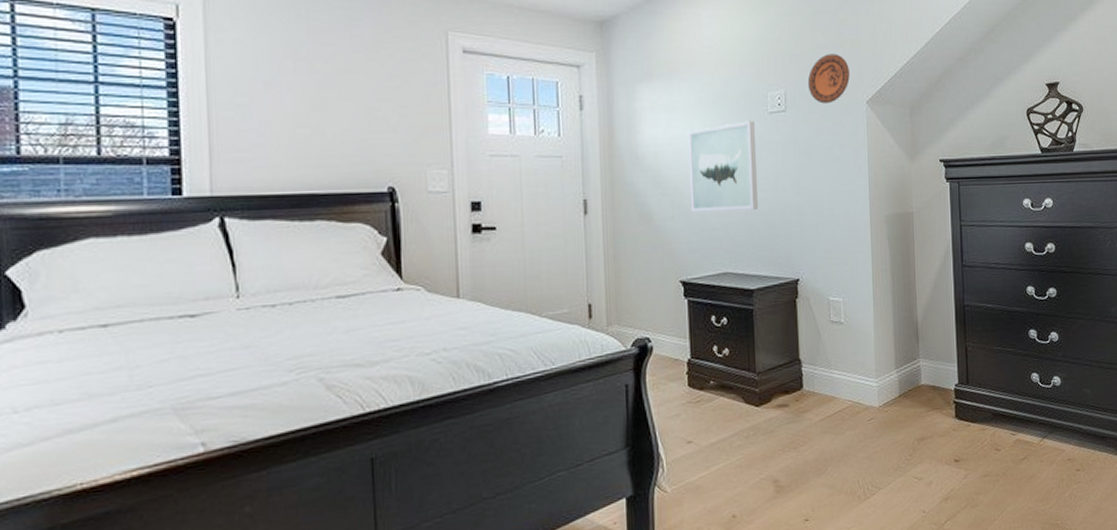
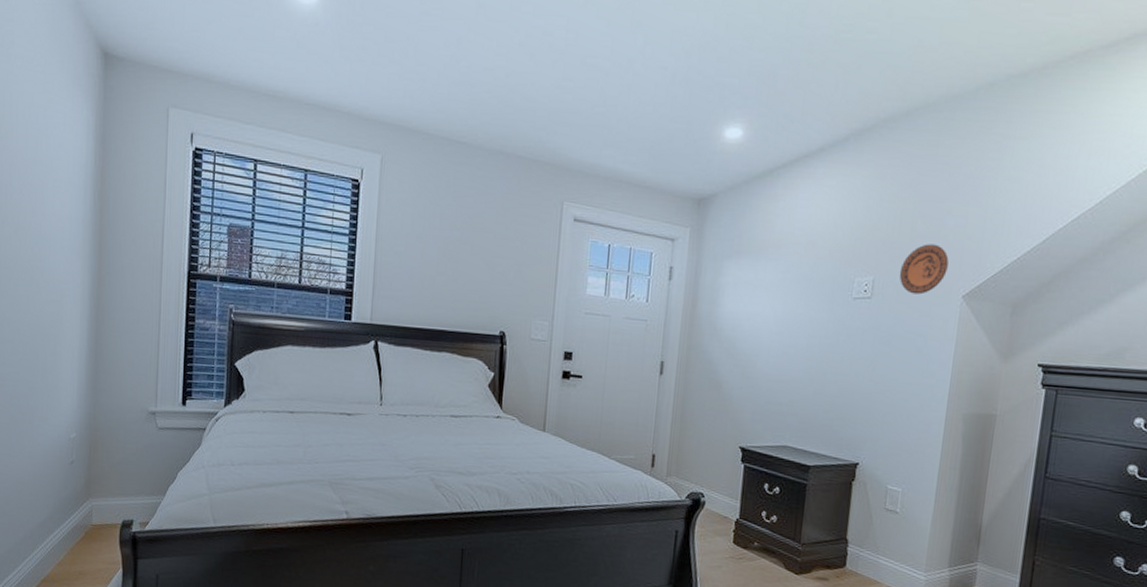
wall art: present [687,121,759,212] -> none [759,304,838,390]

